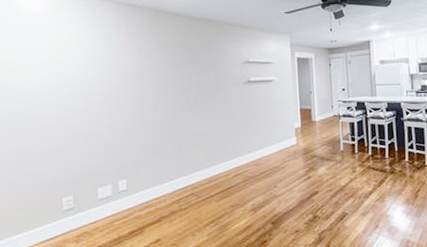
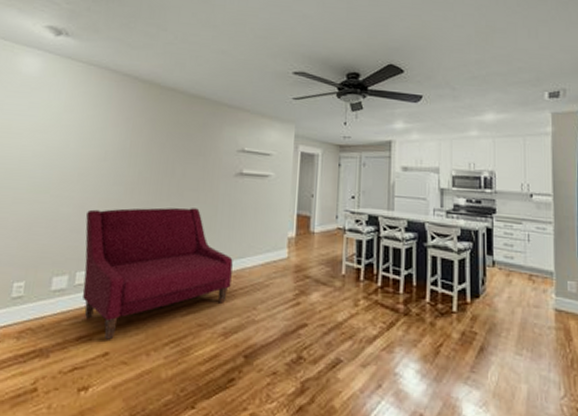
sofa: none [118,115,253,230] -> present [82,207,233,340]

